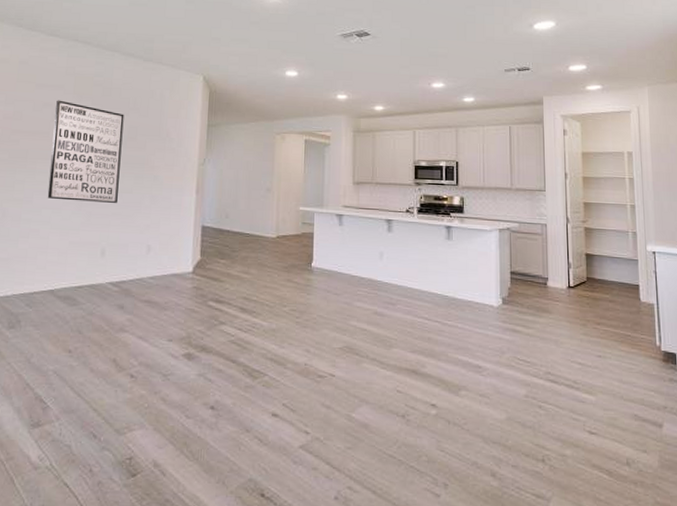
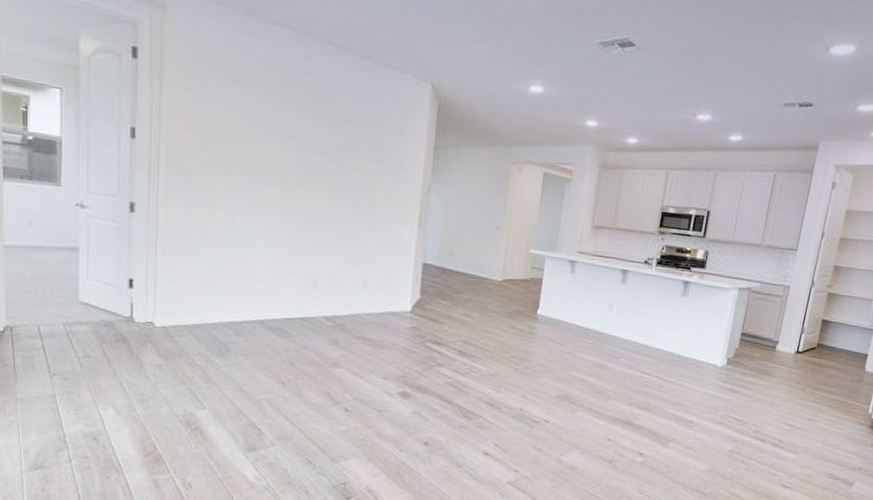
wall art: present [47,100,124,203] -> none [252,101,338,231]

